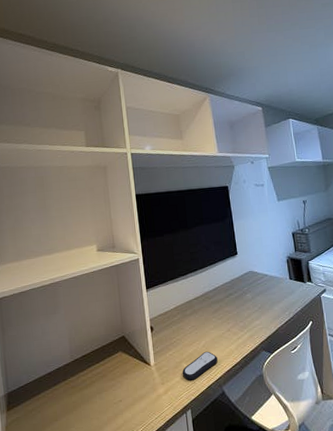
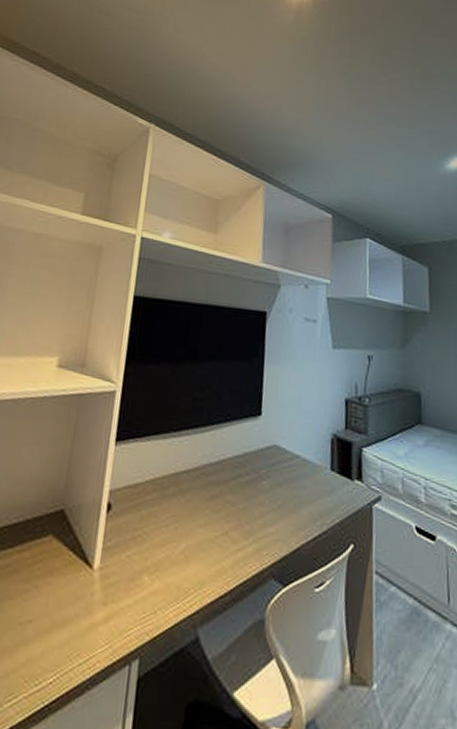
remote control: present [182,351,218,381] -> none [139,561,200,608]

